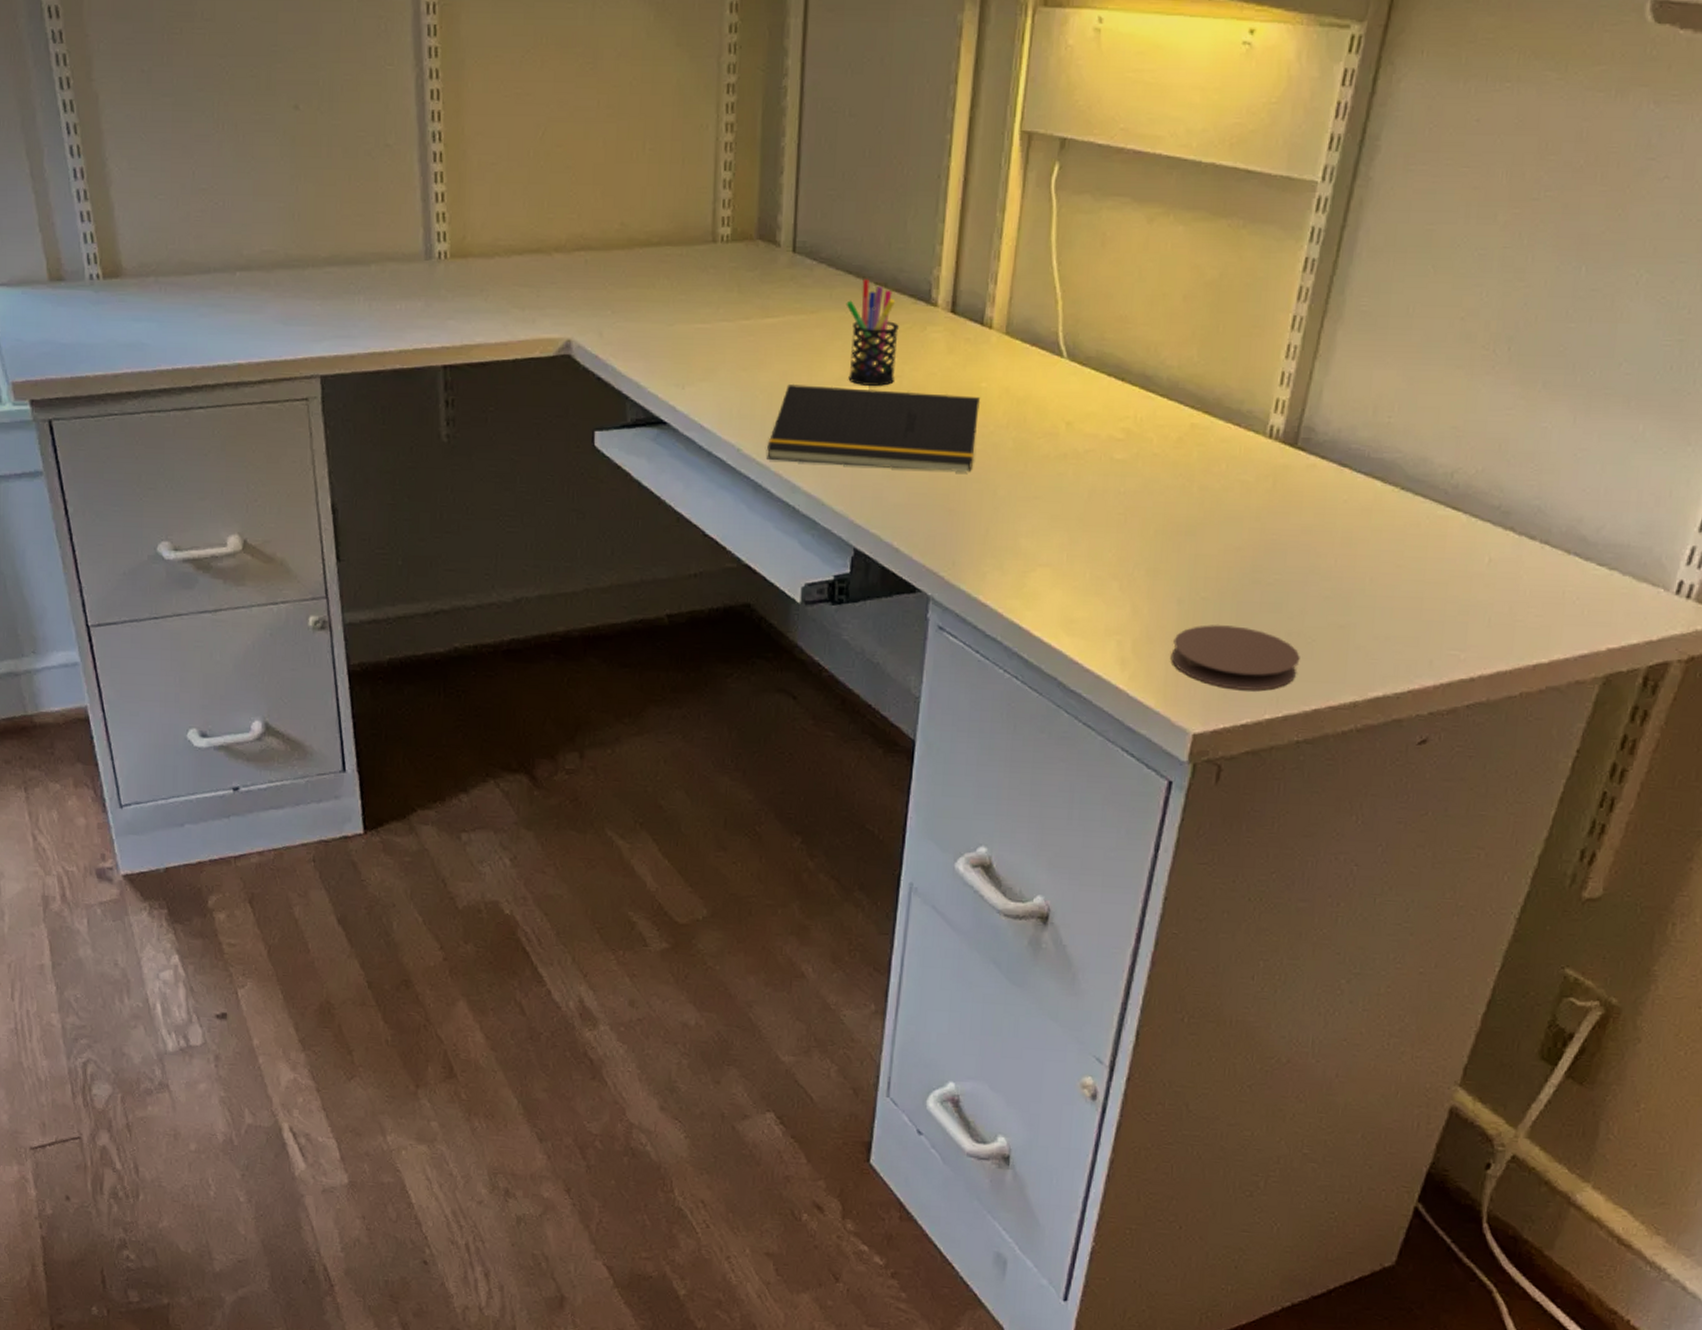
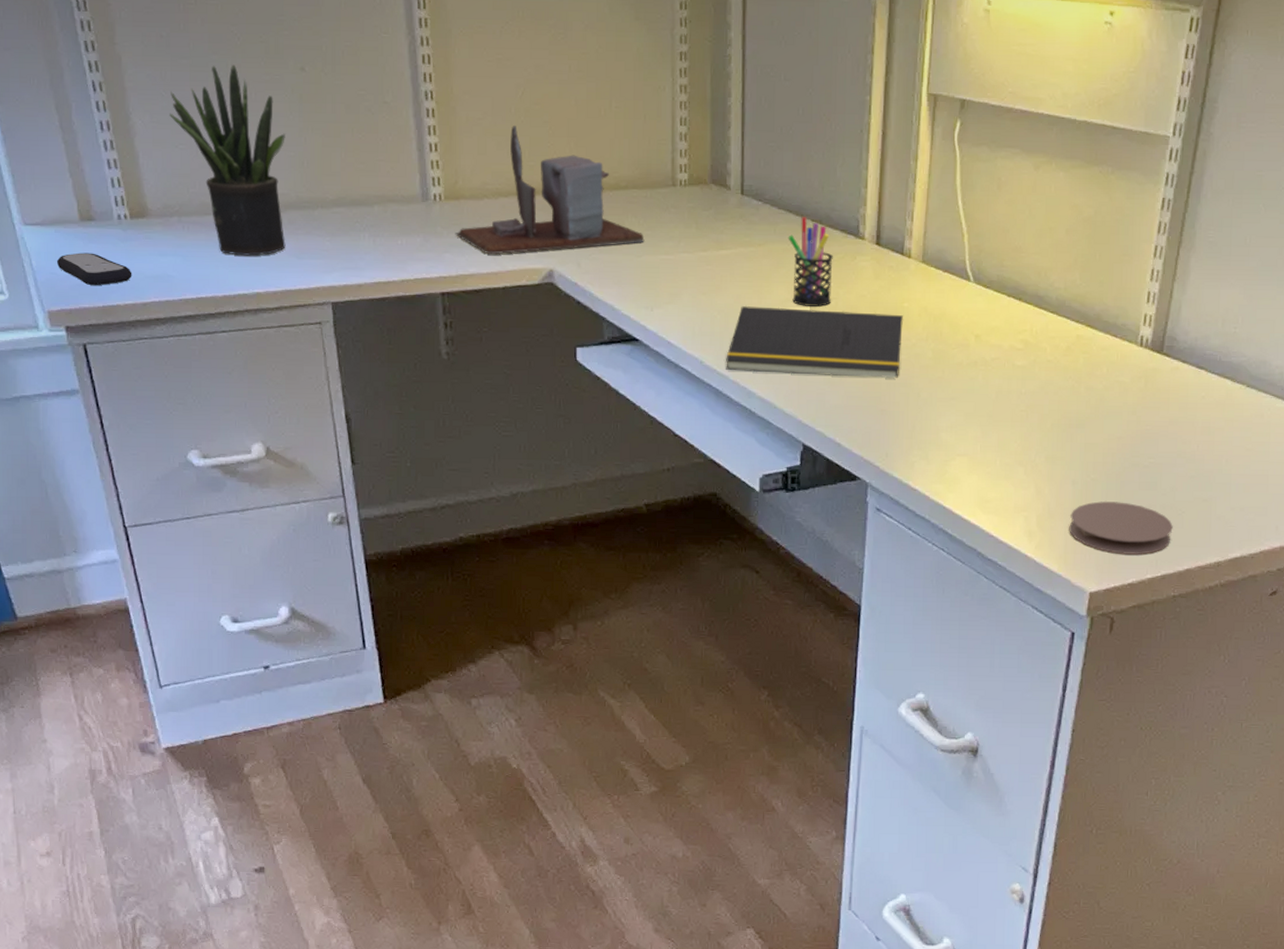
remote control: none [23,317,104,354] -> present [57,252,132,285]
potted plant: none [149,102,275,322] -> present [170,64,286,256]
desk organizer: none [460,172,678,322] -> present [455,126,645,255]

